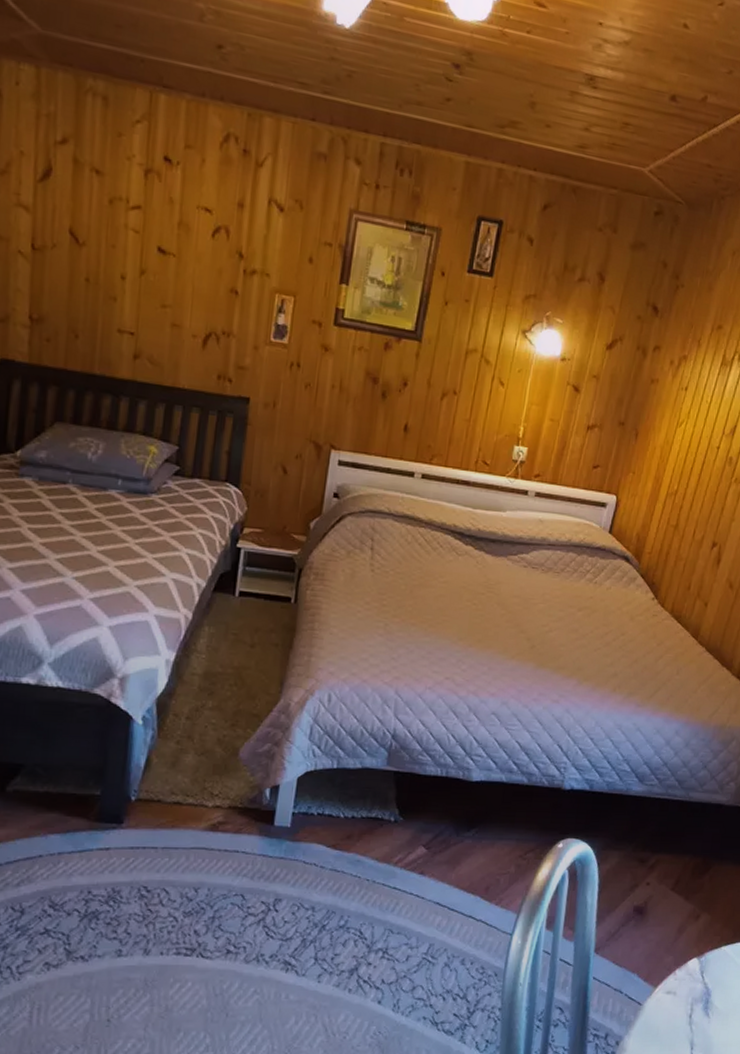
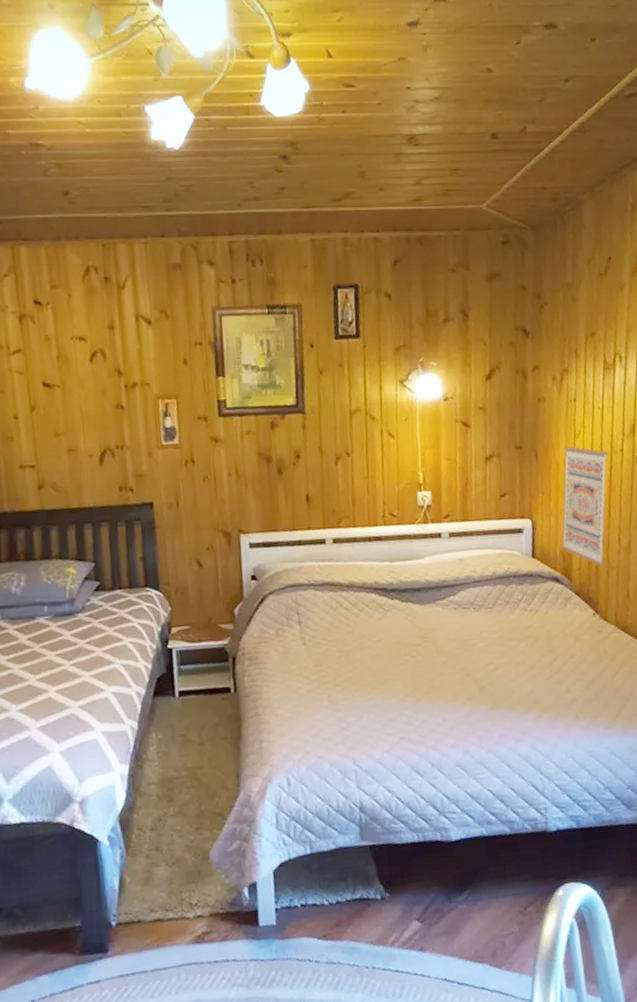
wall art: none [638,432,706,555] -> present [560,446,610,566]

